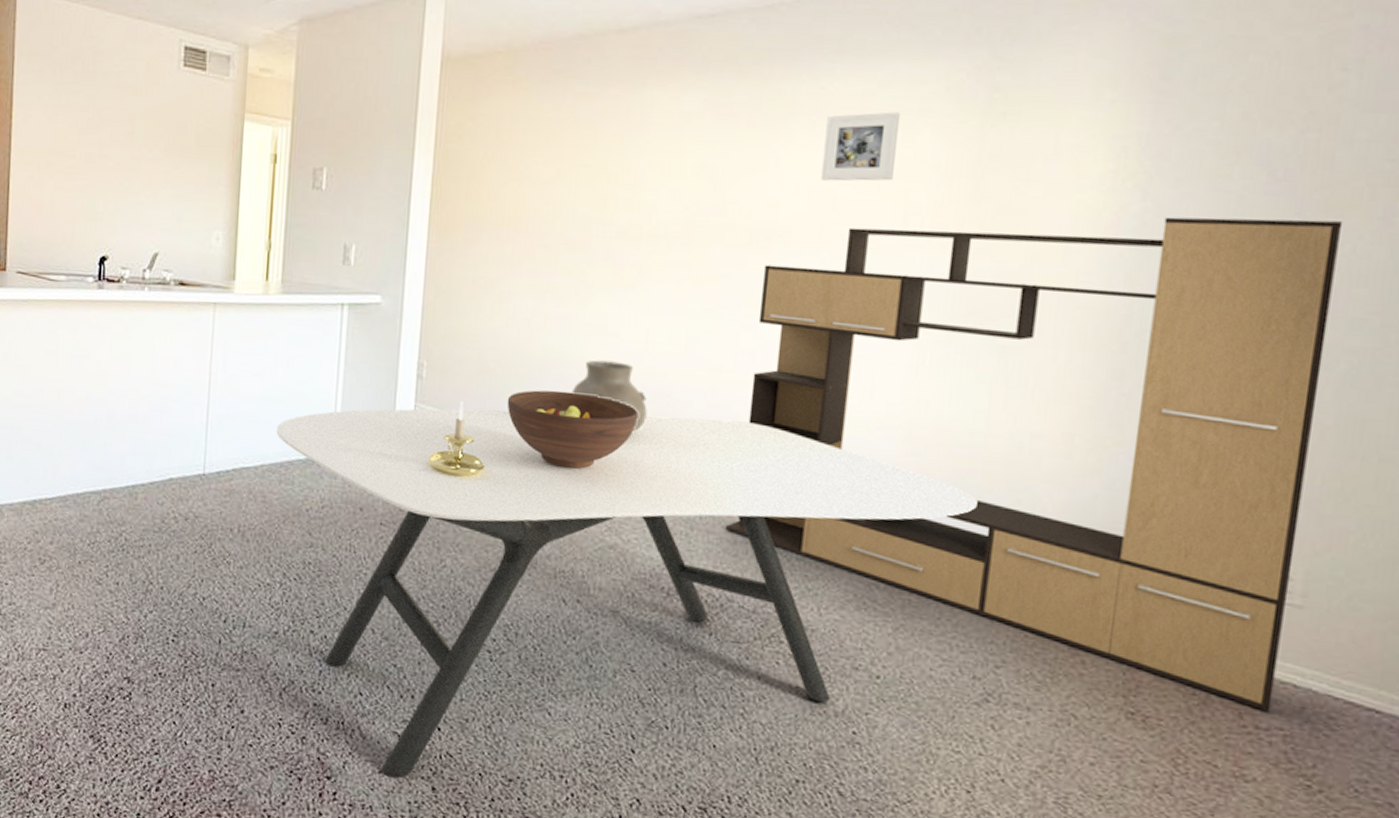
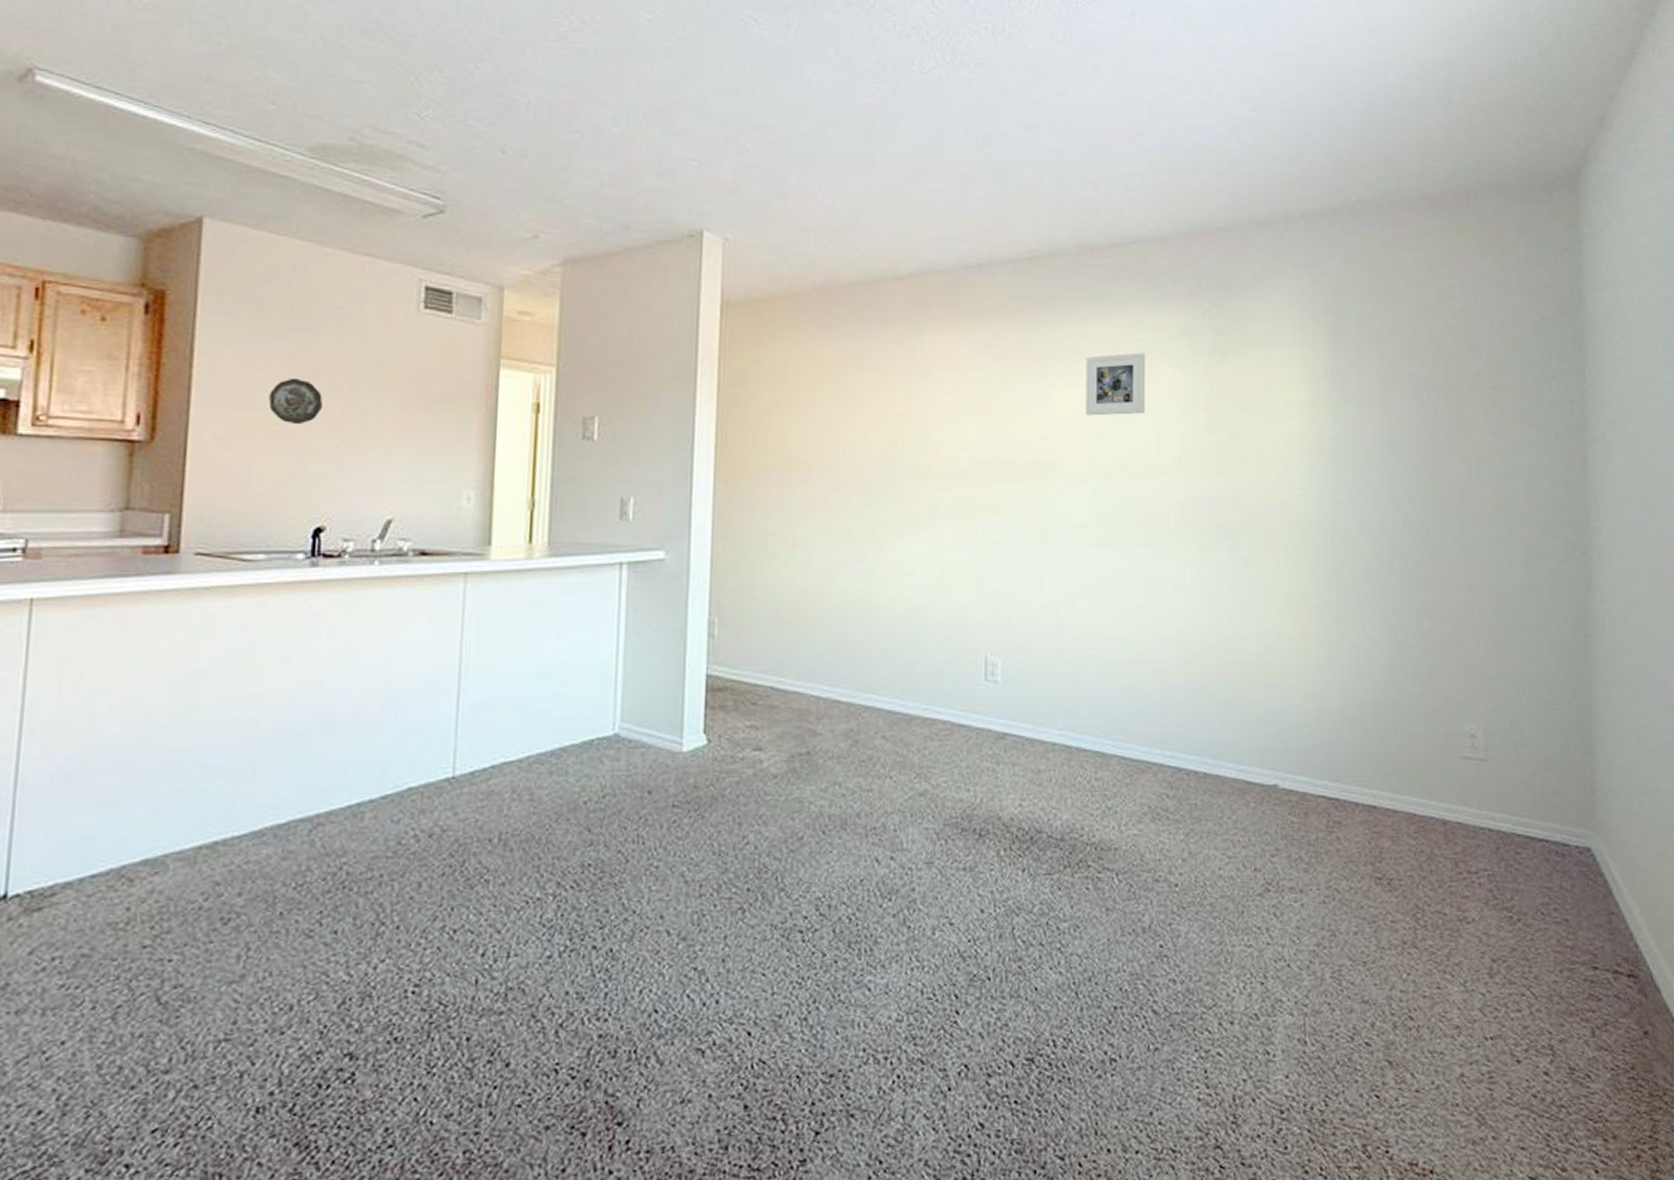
decorative plate: none [66,127,106,169] -> present [269,377,324,425]
dining table: present [276,408,978,779] -> none [545,649,1241,1105]
candle holder: present [428,401,486,478] -> none [724,657,788,741]
fruit bowl: present [507,390,639,469] -> none [806,636,939,716]
vase: present [571,360,647,433] -> none [871,601,947,672]
media console: present [724,216,1343,713] -> none [1028,436,1476,857]

